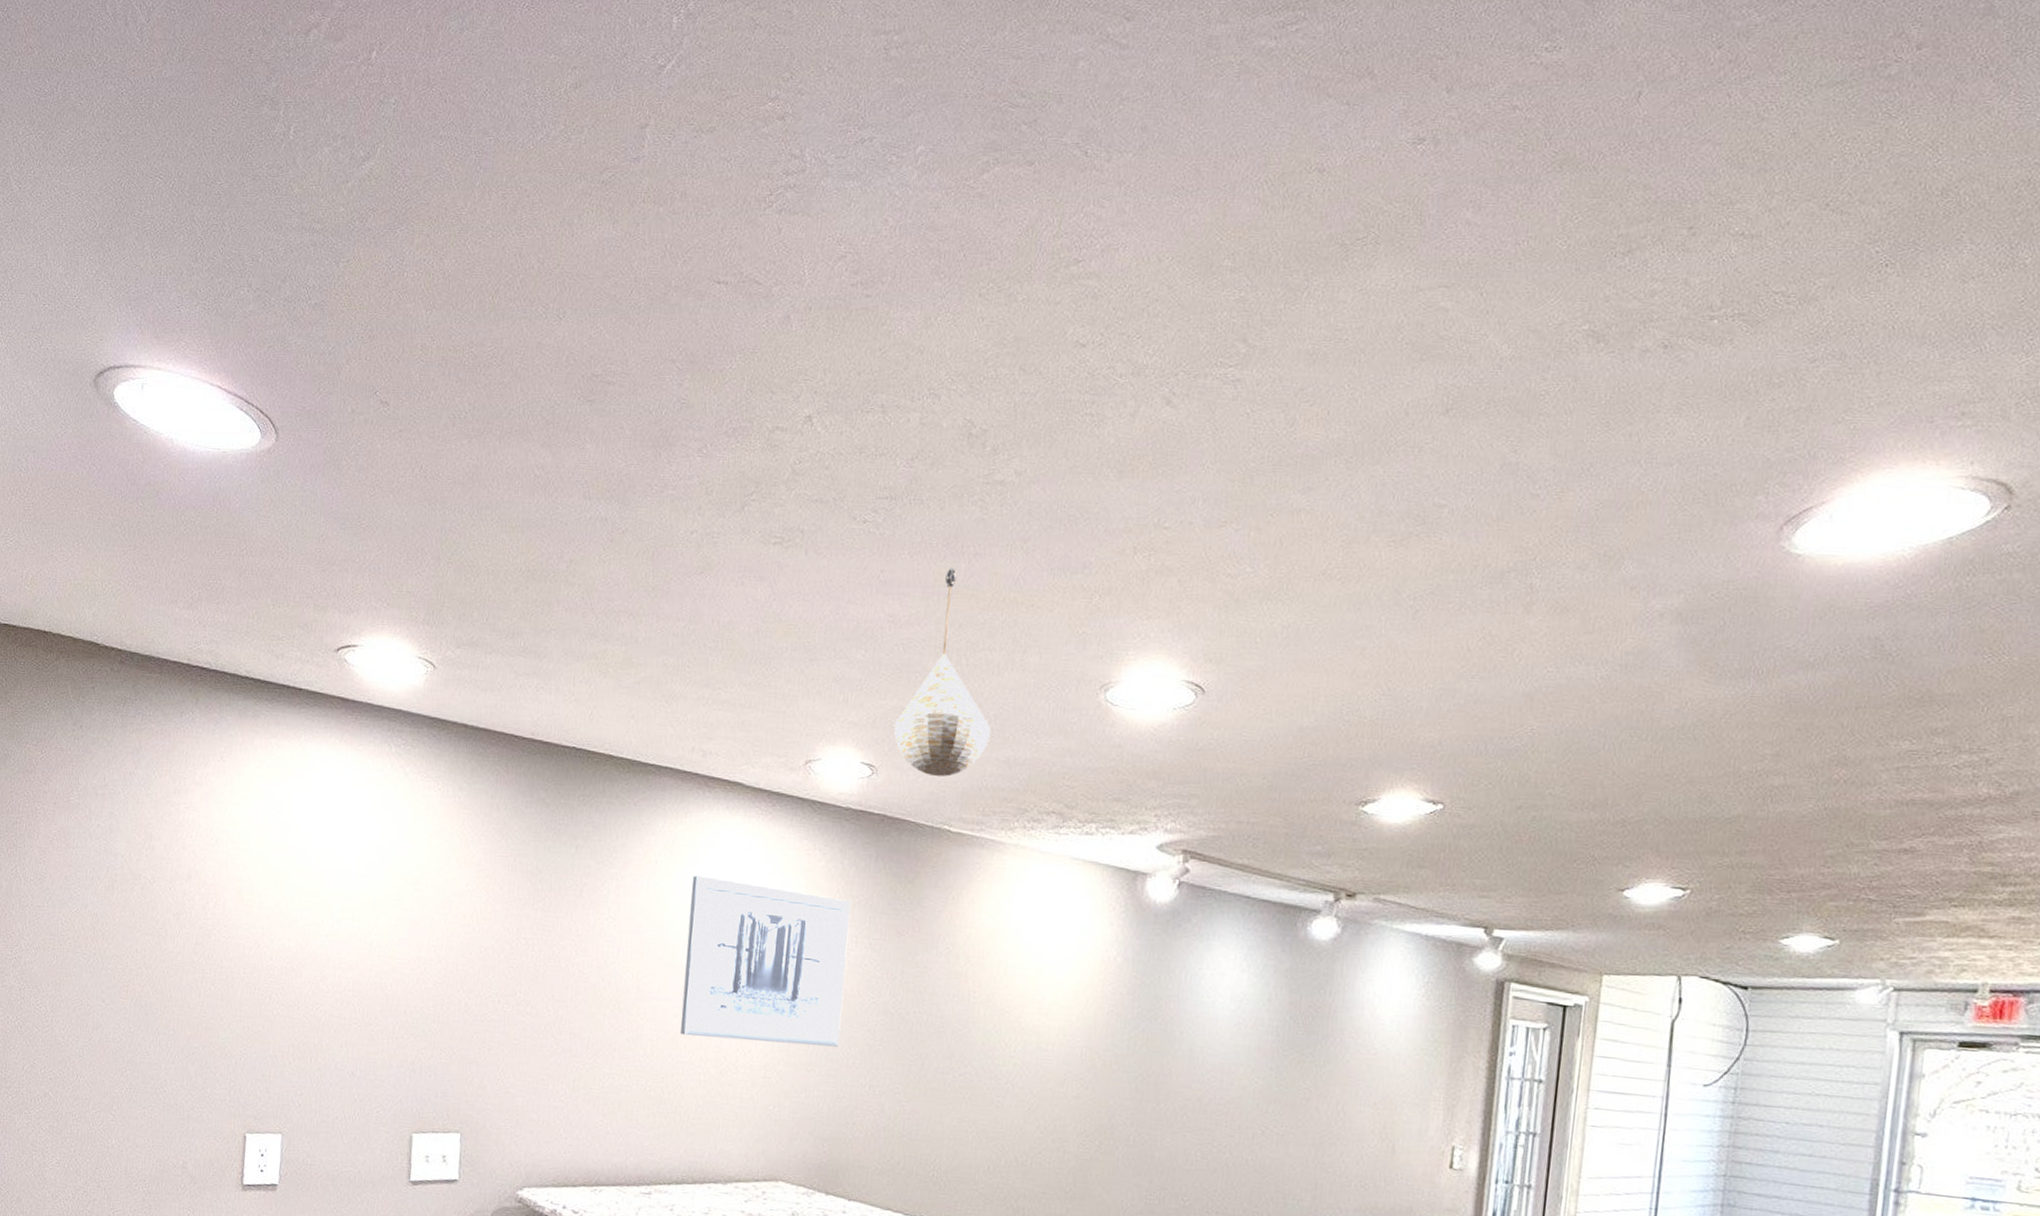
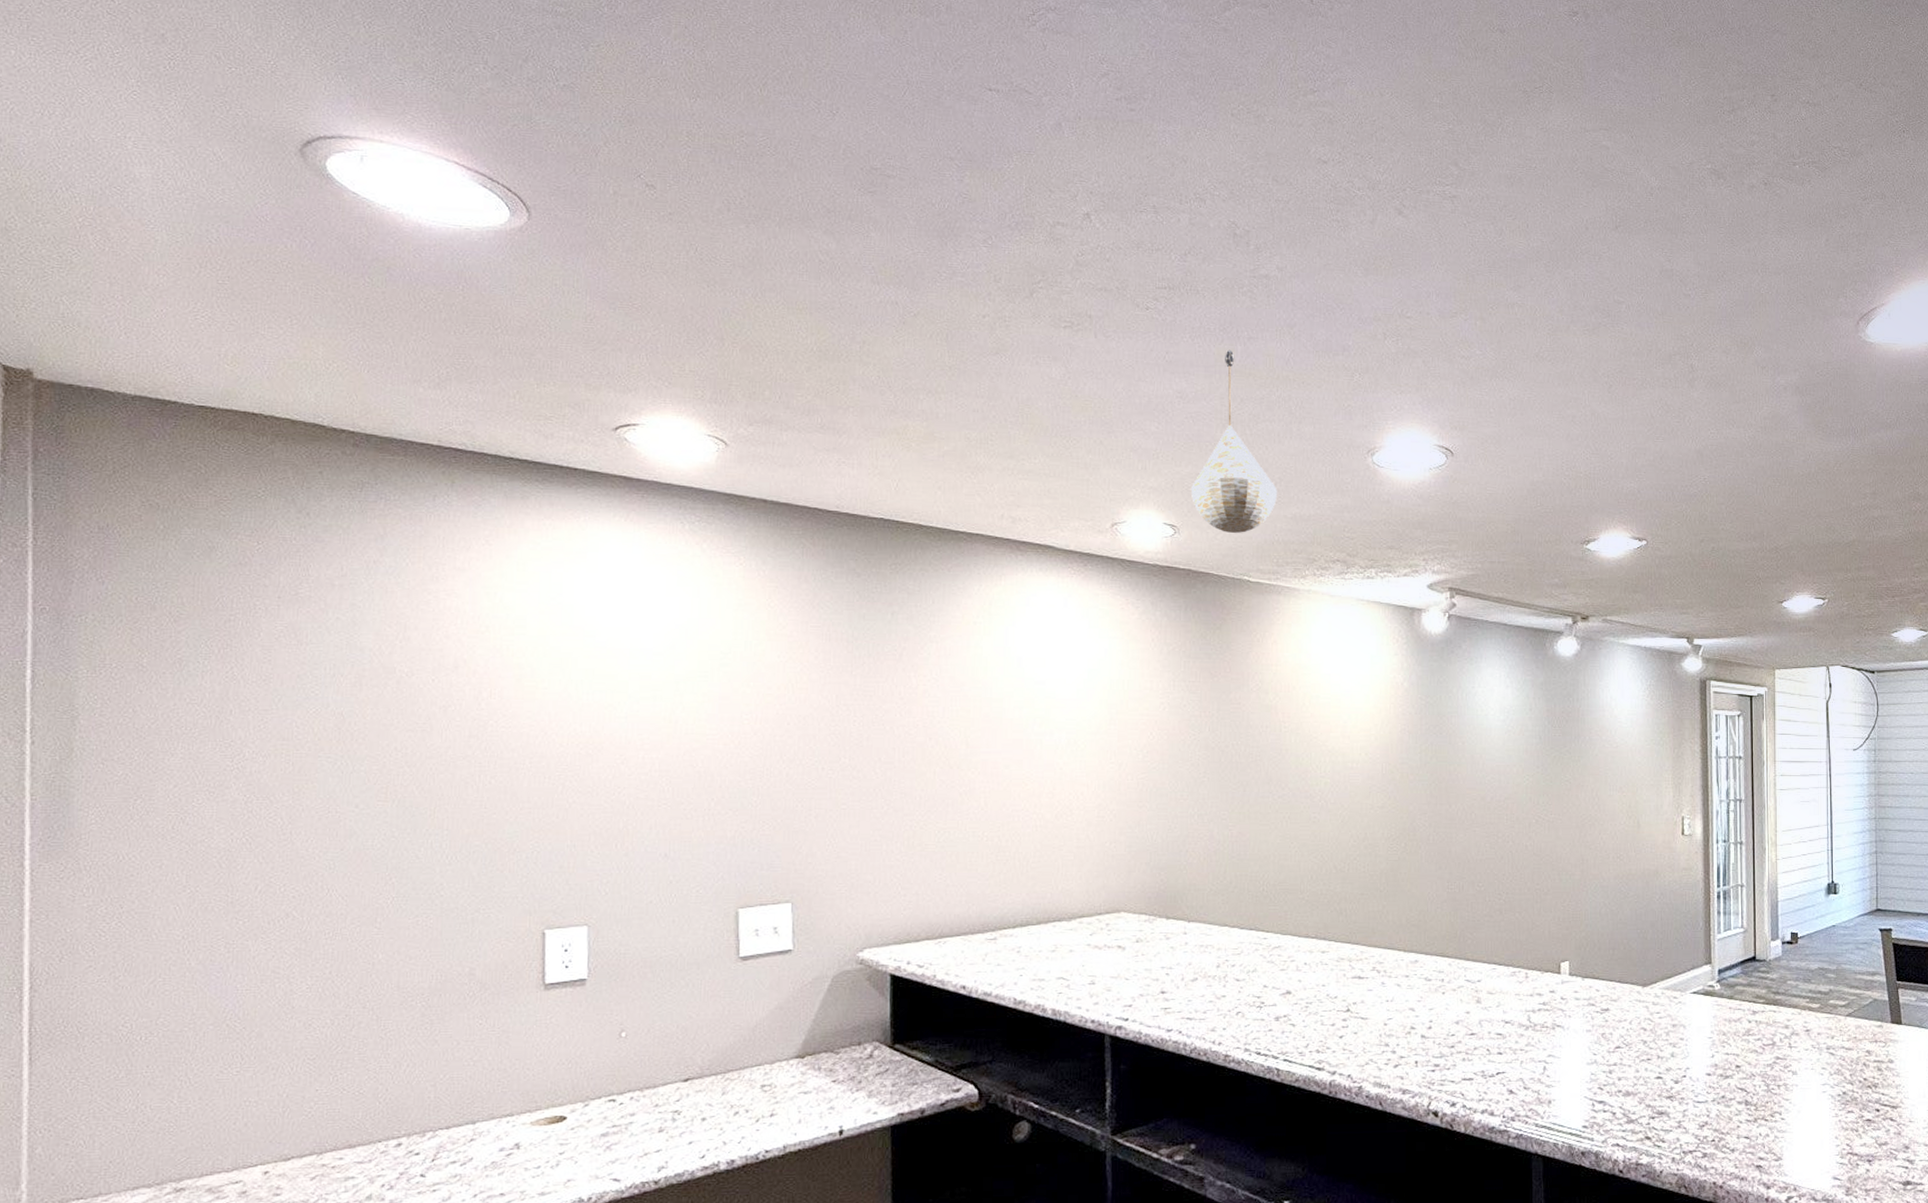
wall art: present [680,875,850,1047] -> none [1012,634,1166,785]

